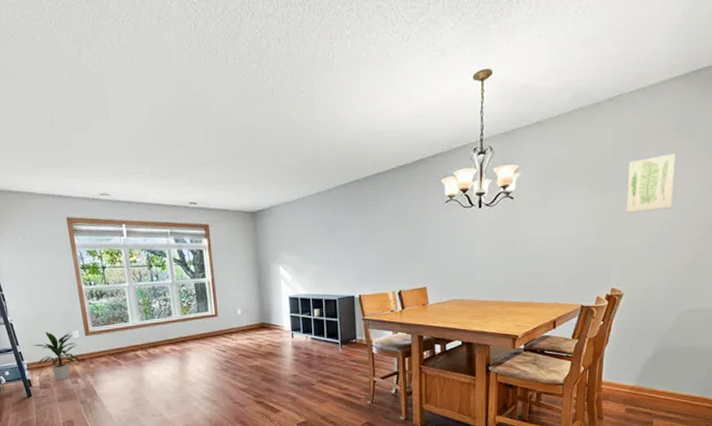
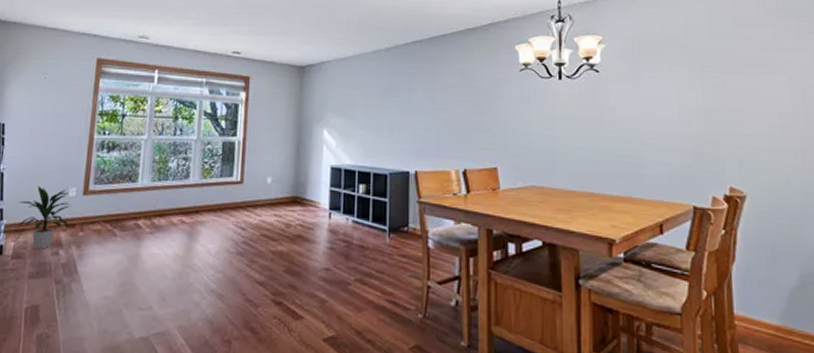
wall art: present [626,153,676,213] -> none [731,35,790,98]

